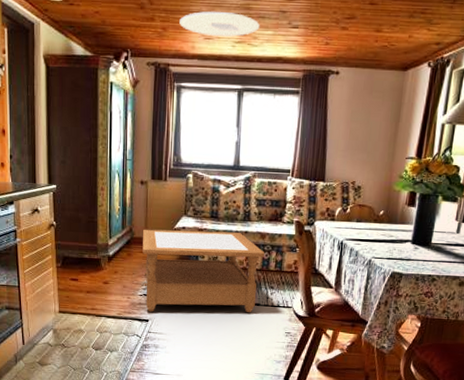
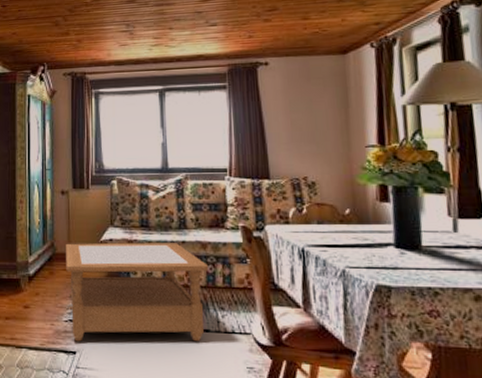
ceiling light: present [179,11,260,37] -> none [94,19,176,43]

